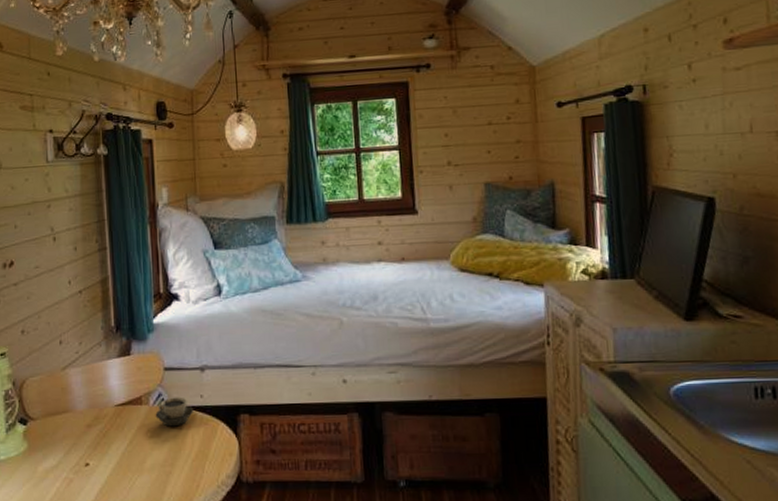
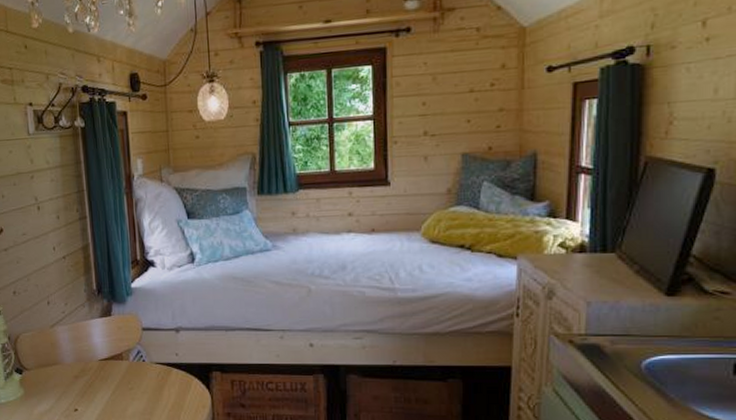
cup: present [155,397,194,427] -> none [135,354,170,381]

